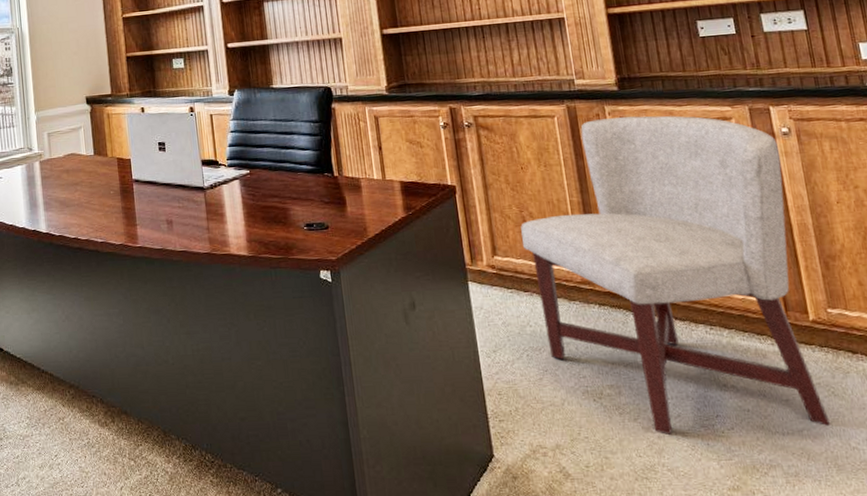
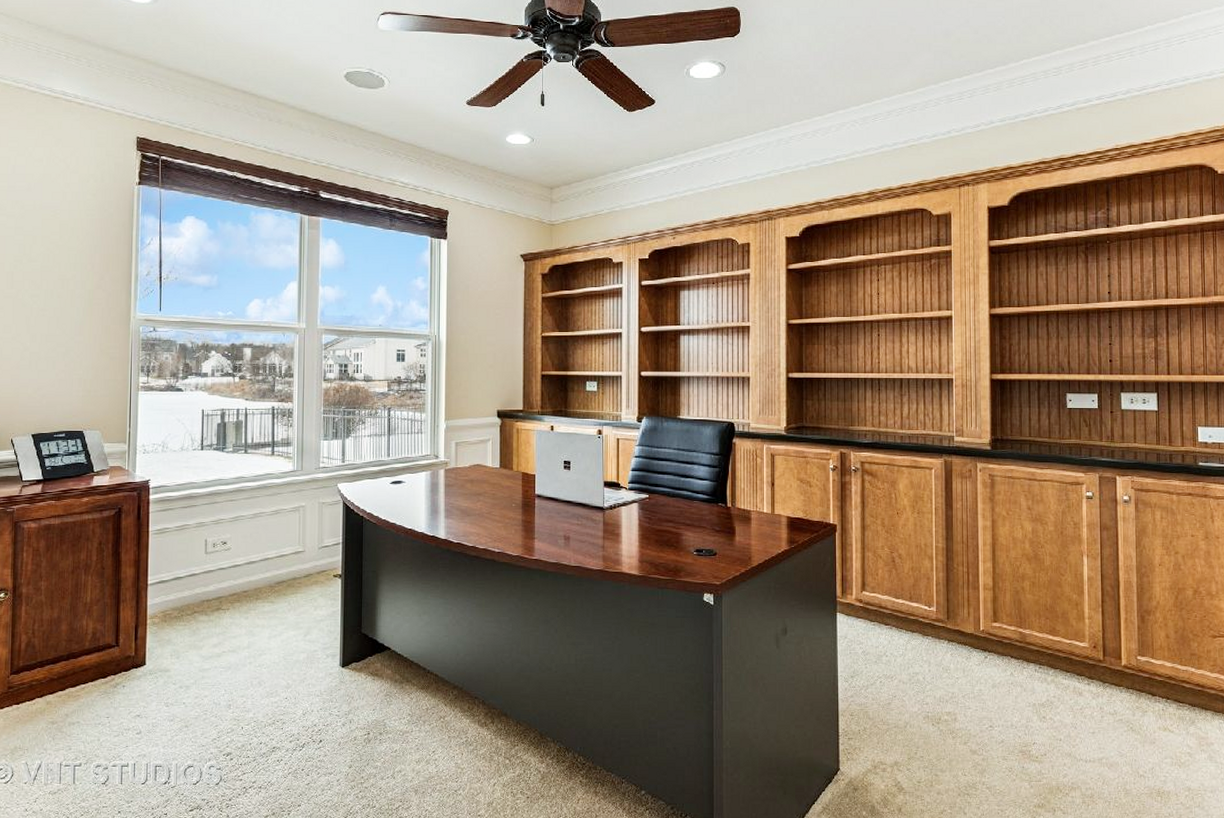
chair: present [520,115,830,435] -> none [889,475,1125,757]

